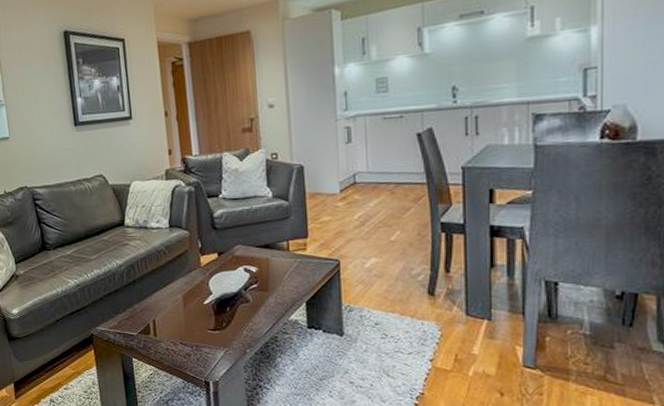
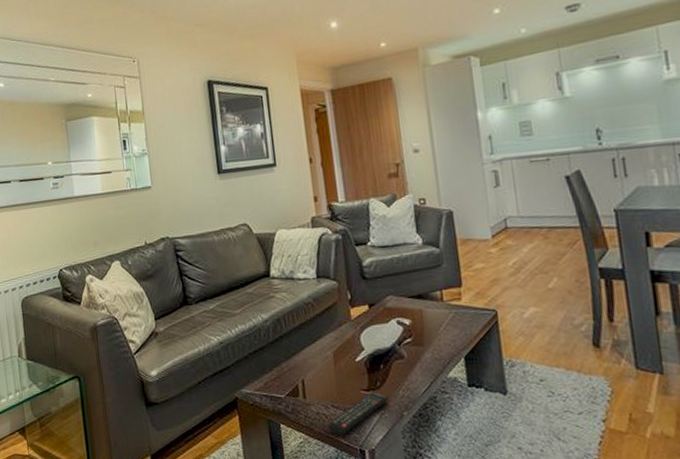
remote control: none [176,332,234,369] -> present [327,392,390,436]

